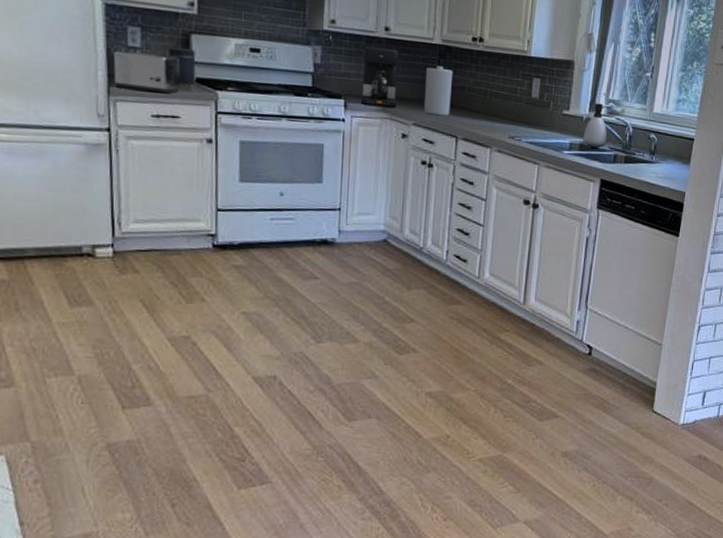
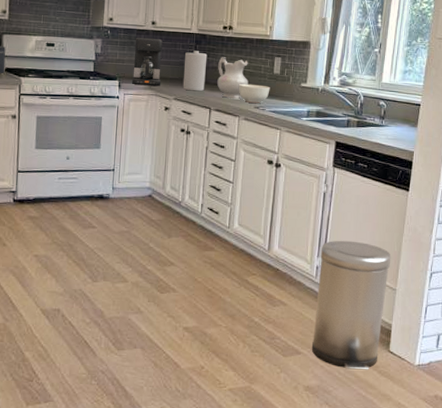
ceramic pitcher: none [465,75,502,126] -> present [217,57,249,99]
bowl: none [490,108,528,133] -> present [238,83,270,103]
pedal bin: none [570,291,658,433] -> present [311,240,391,371]
soap dispenser: present [583,103,612,148] -> none [319,76,344,115]

